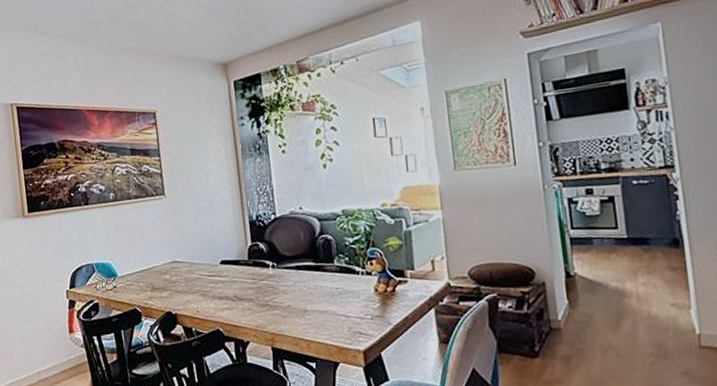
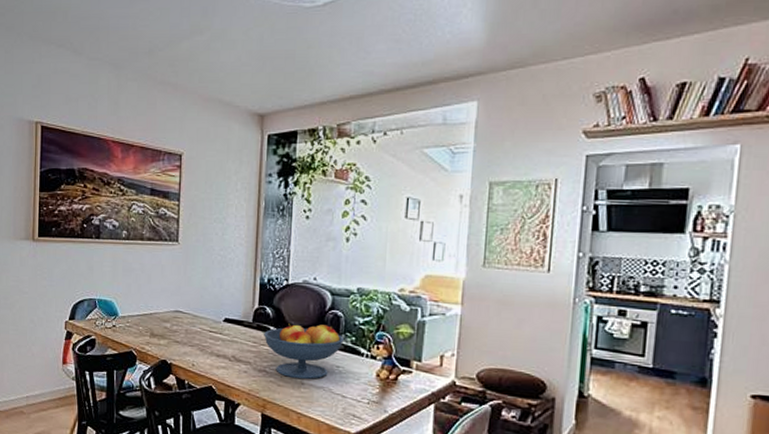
fruit bowl: none [261,250,338,307] -> present [264,324,344,380]

